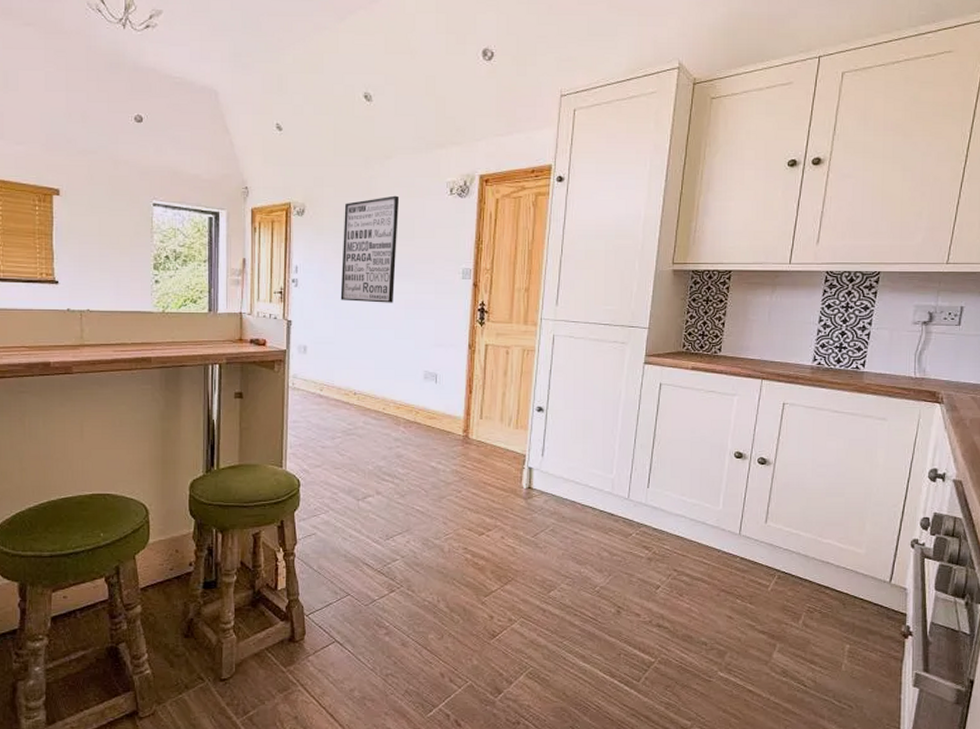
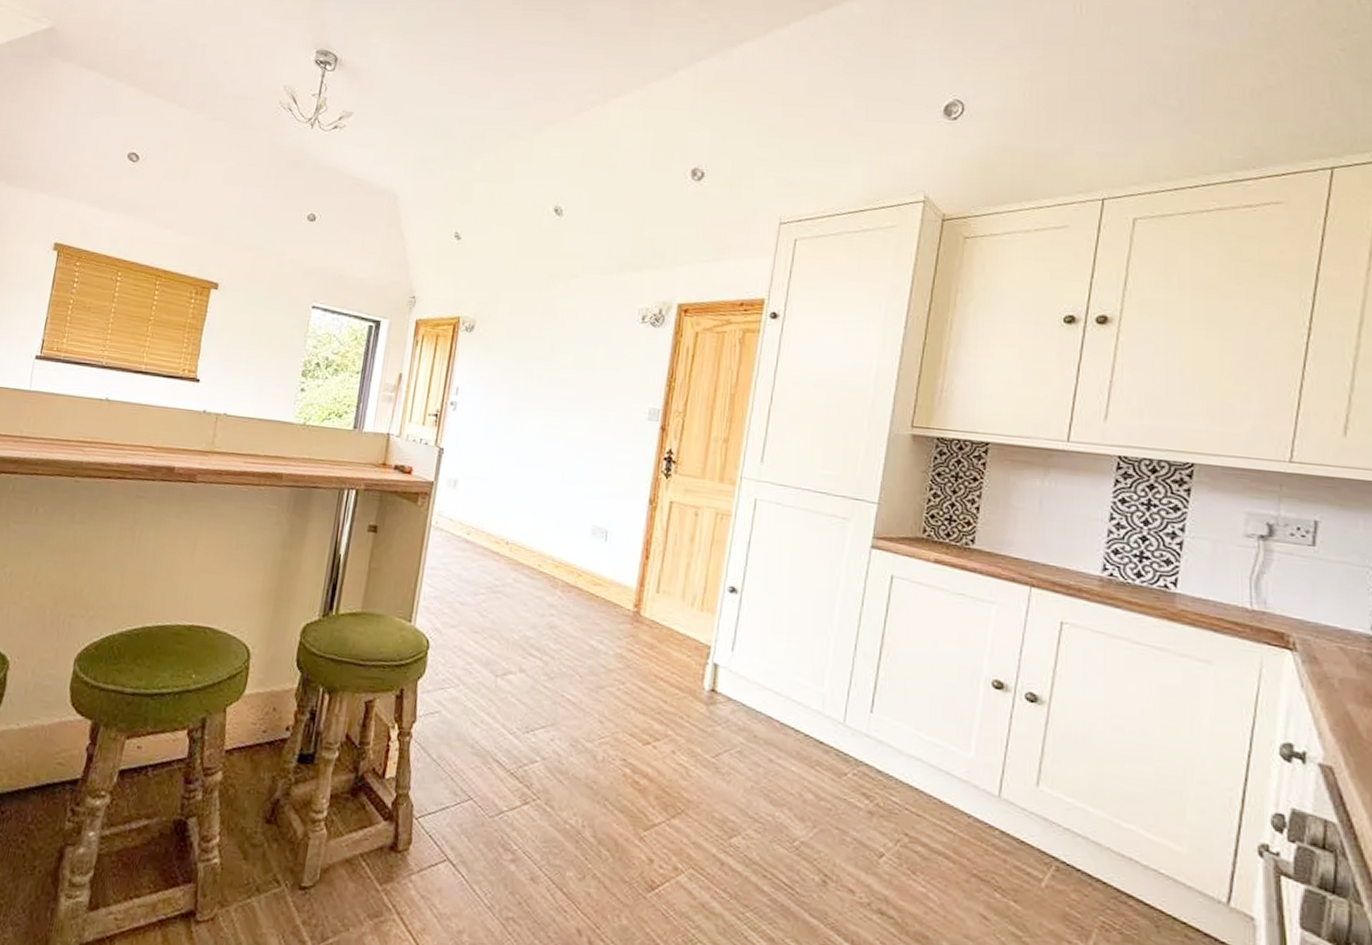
wall art: present [340,195,400,303] -> none [503,318,583,440]

